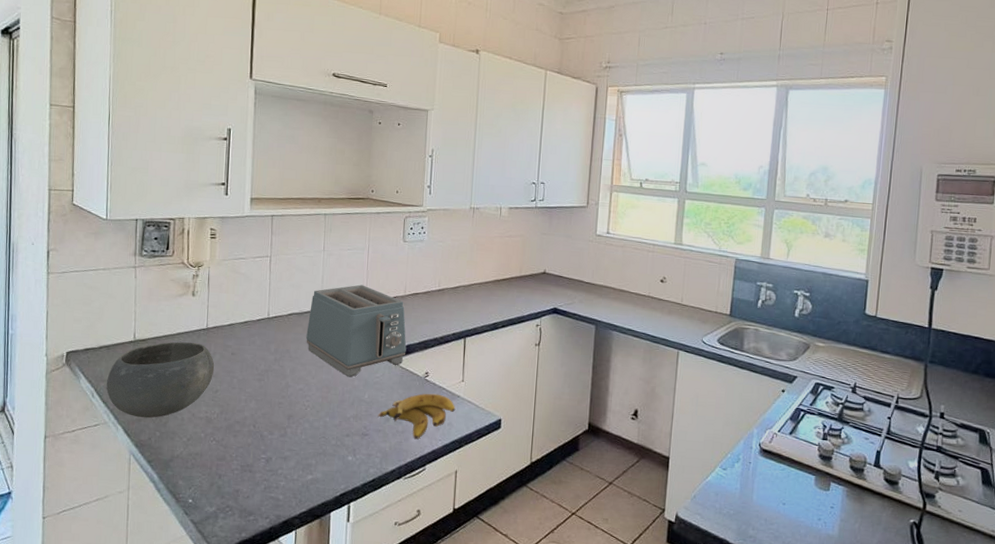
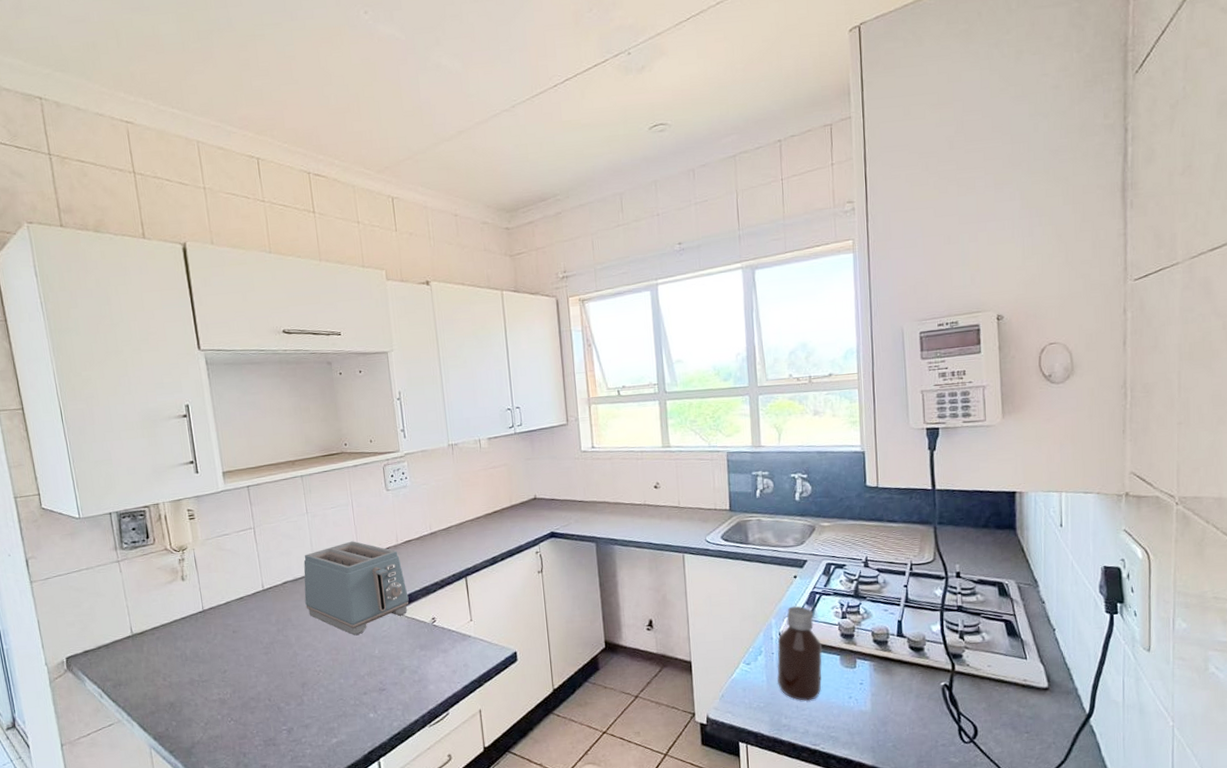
bowl: present [107,341,215,418] -> none [112,626,219,711]
banana: present [378,393,456,440] -> none [392,637,469,686]
bottle: none [750,419,799,516] -> present [776,606,822,701]

